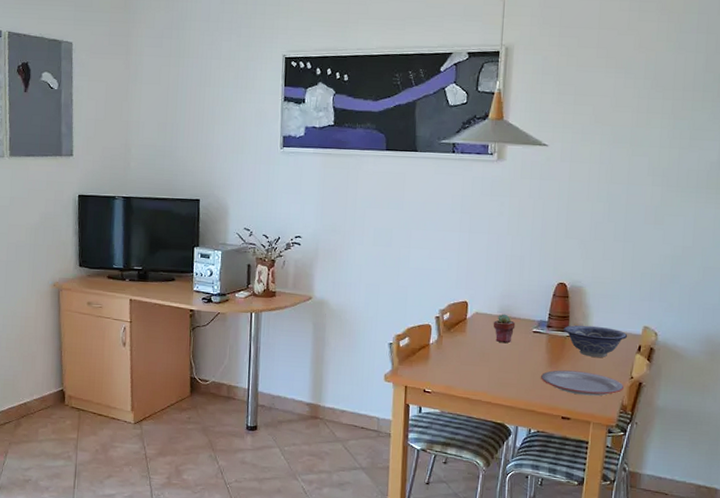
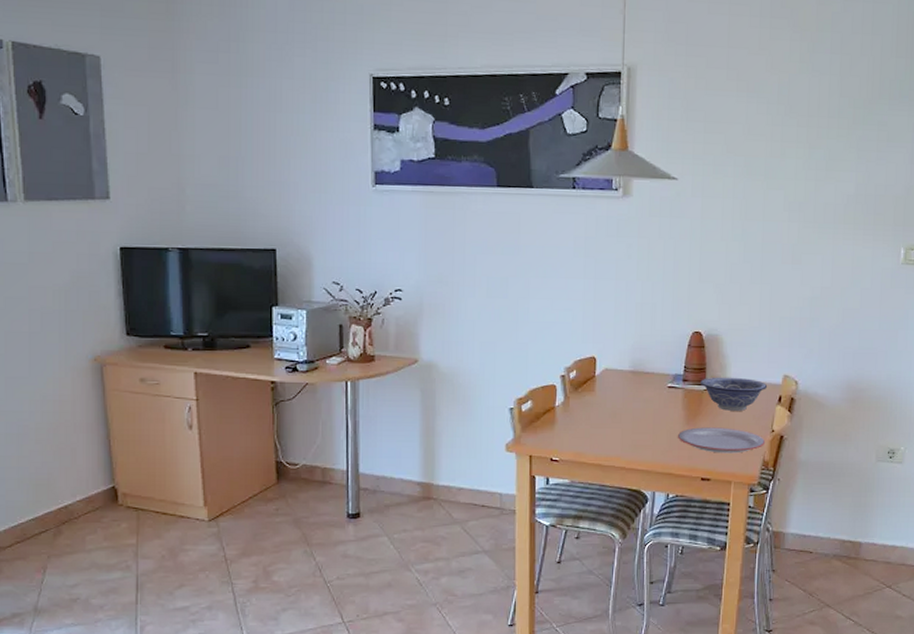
potted succulent: present [493,314,516,343] -> none [624,368,649,400]

